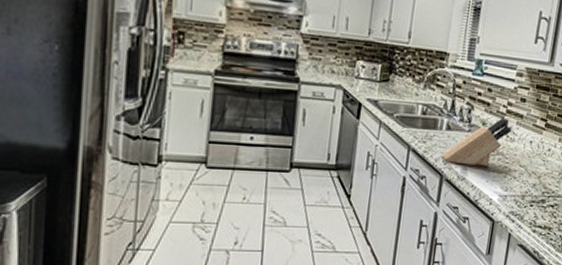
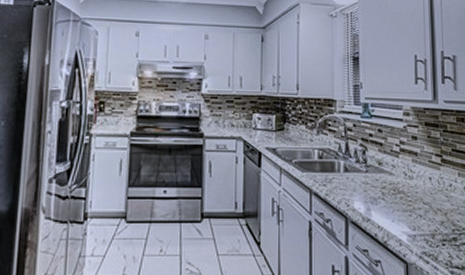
knife block: present [442,117,512,166] -> none [344,156,409,206]

